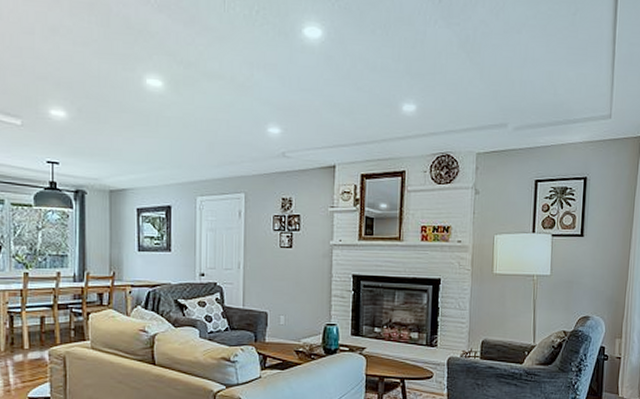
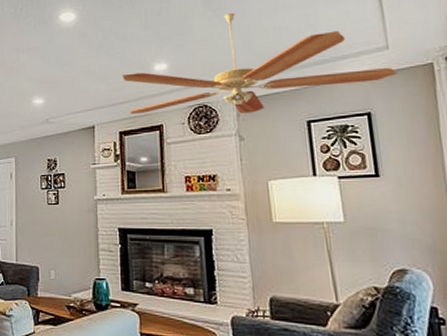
ceiling fan: none [369,57,613,168] -> present [122,12,397,114]

